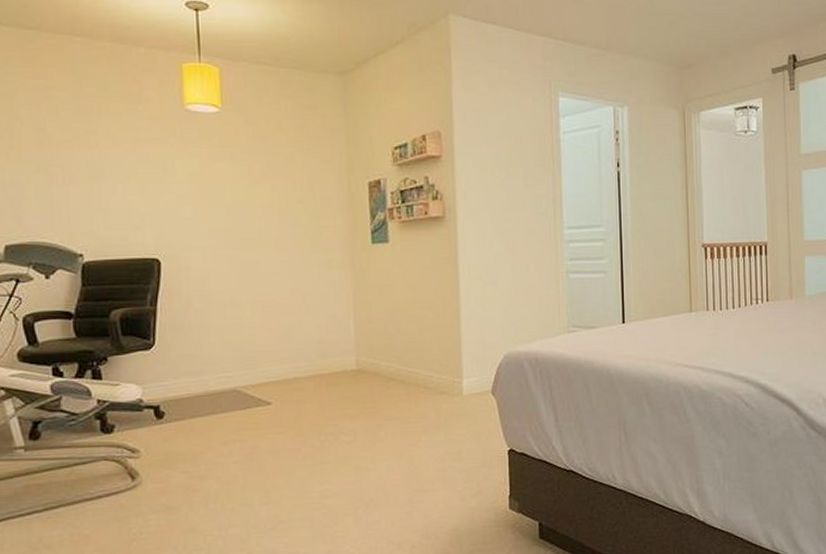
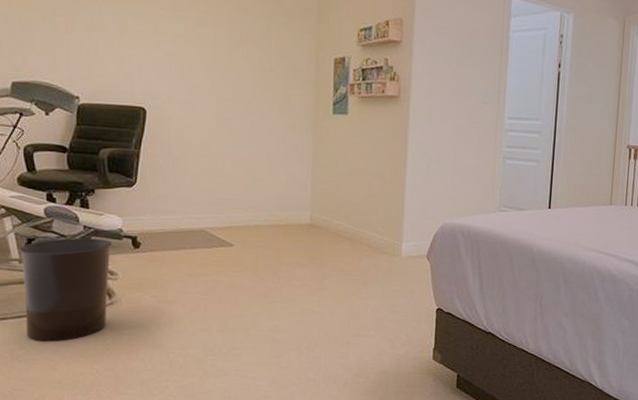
waste bin: none [23,412,132,539] -> present [19,238,113,341]

